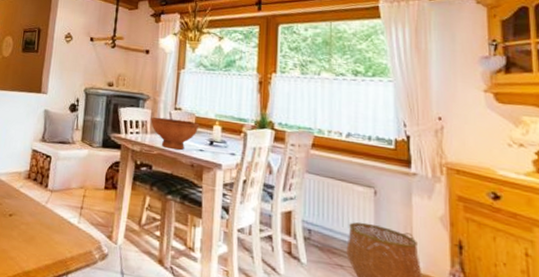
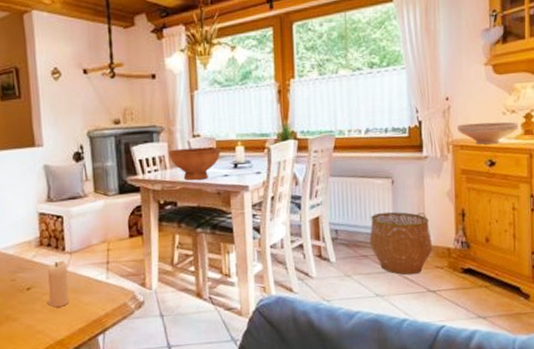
candle: none [23,196,47,240] -> present [46,260,70,308]
decorative bowl: none [451,147,529,176] -> present [456,122,519,145]

